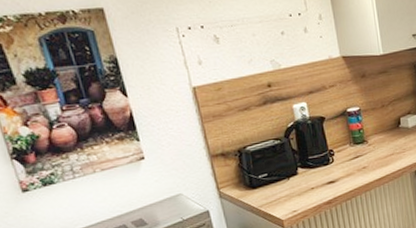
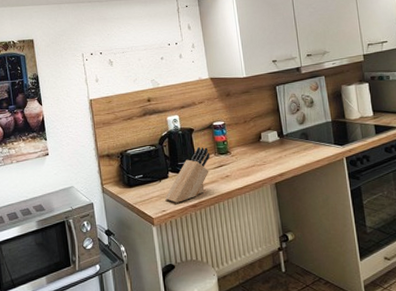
knife block: none [294,136,345,201] -> present [164,146,210,203]

